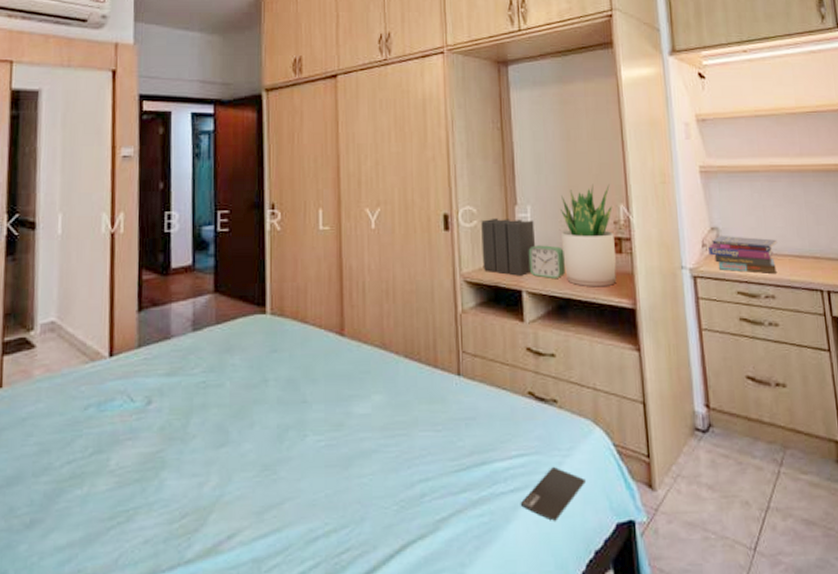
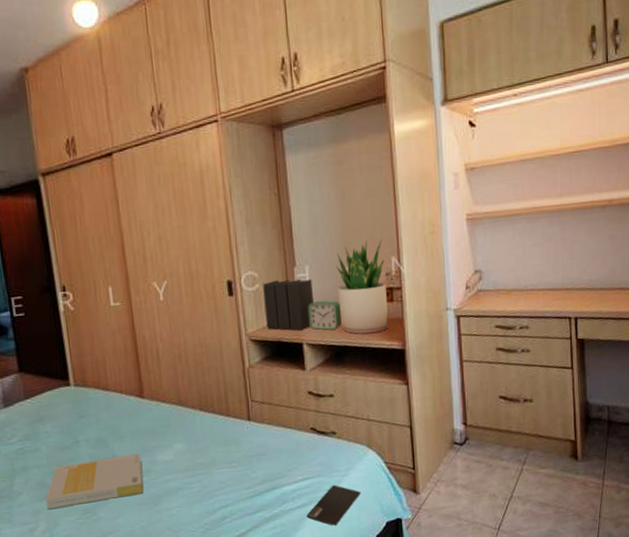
book: none [221,401,335,461] -> present [45,453,144,510]
books: present [708,236,778,274] -> none [471,276,534,308]

